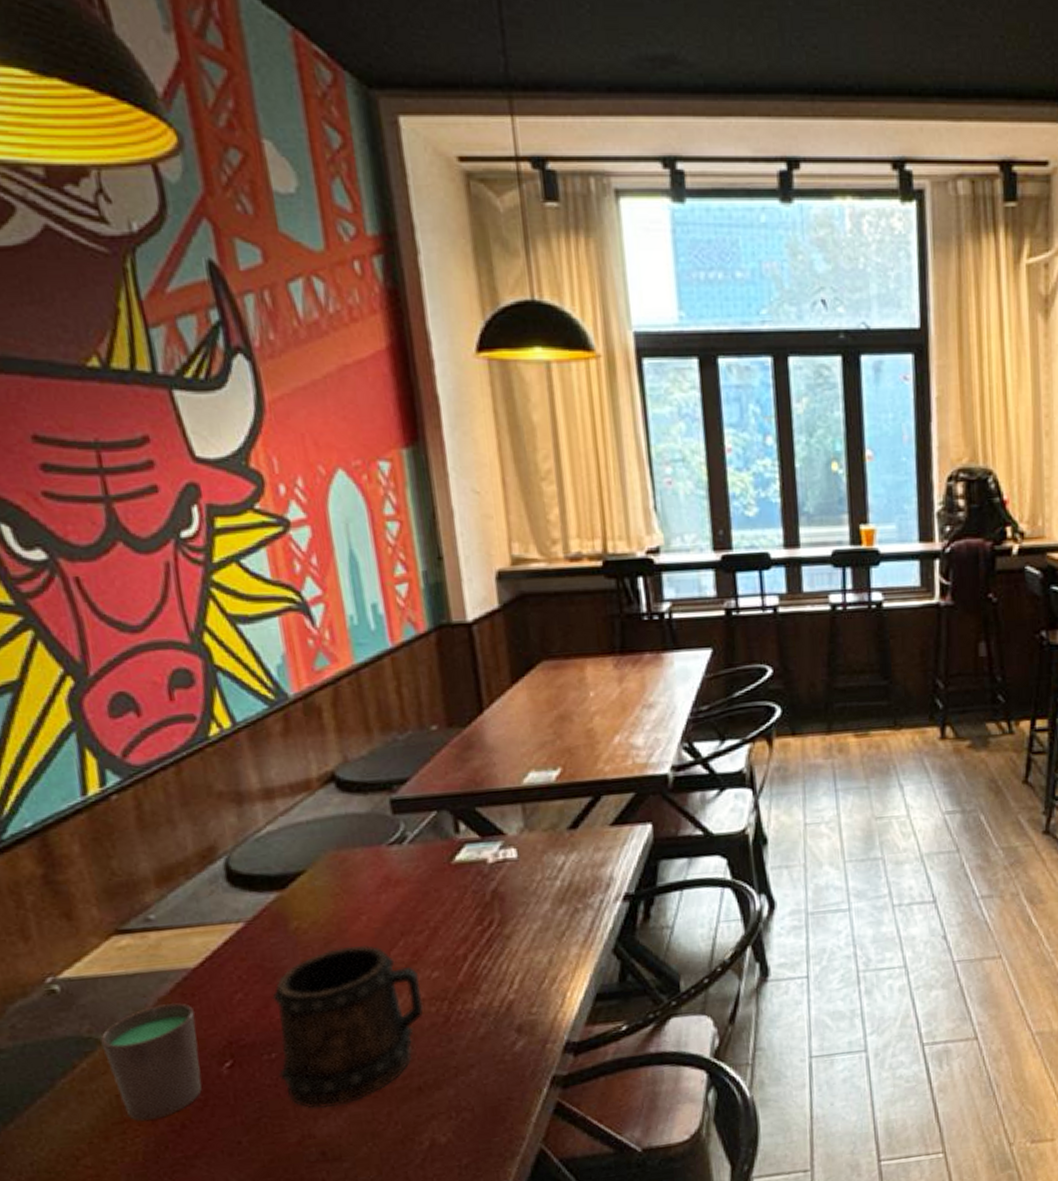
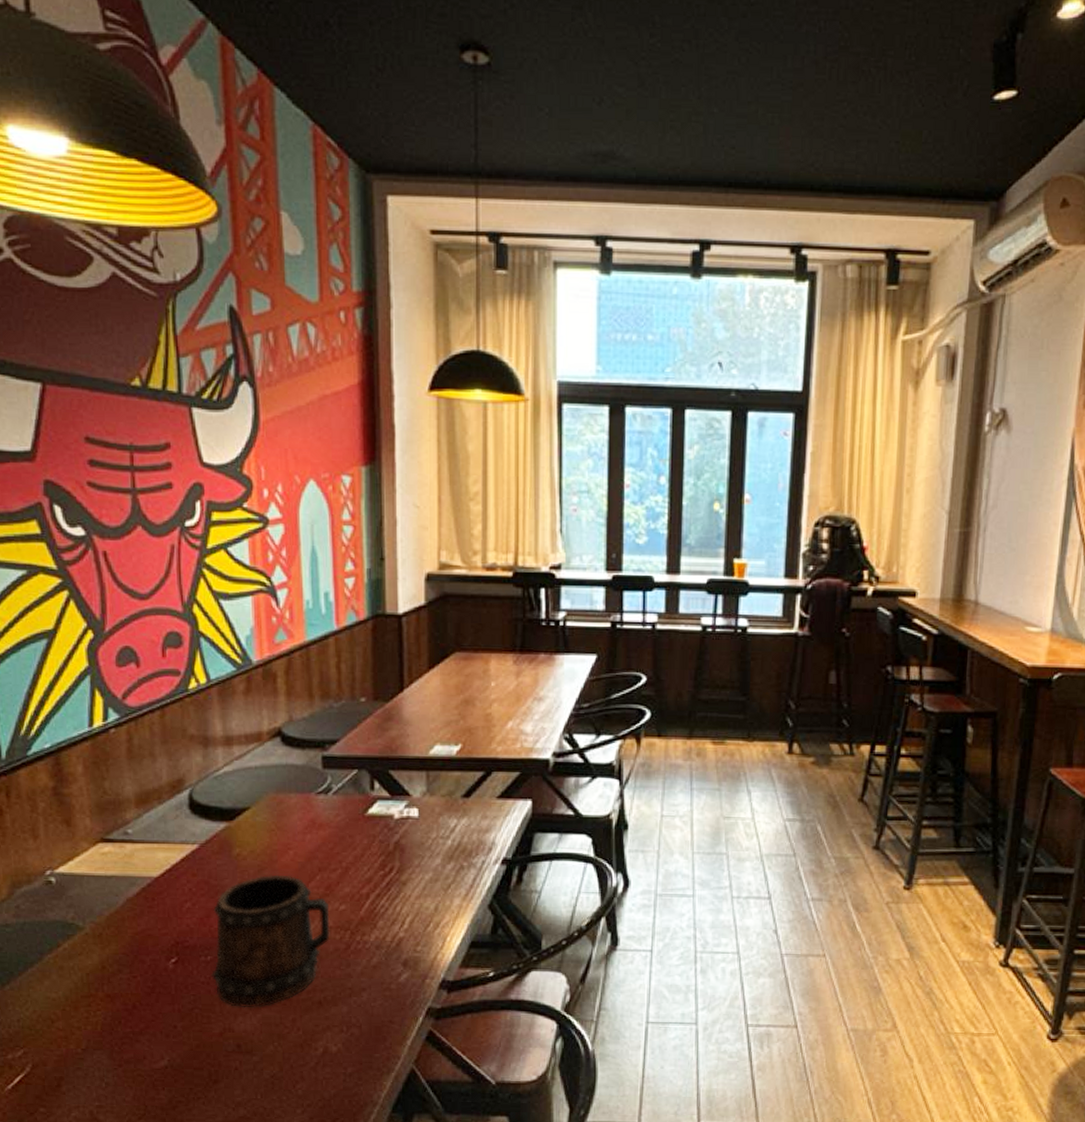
cup: present [100,1003,202,1122] -> none [80,904,154,999]

